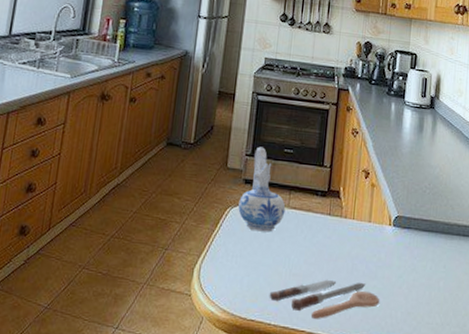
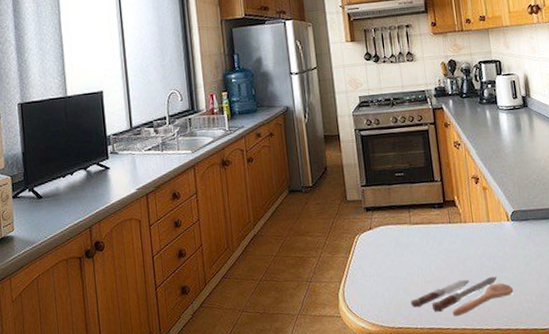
ceramic pitcher: present [238,146,286,232] -> none [364,176,409,251]

